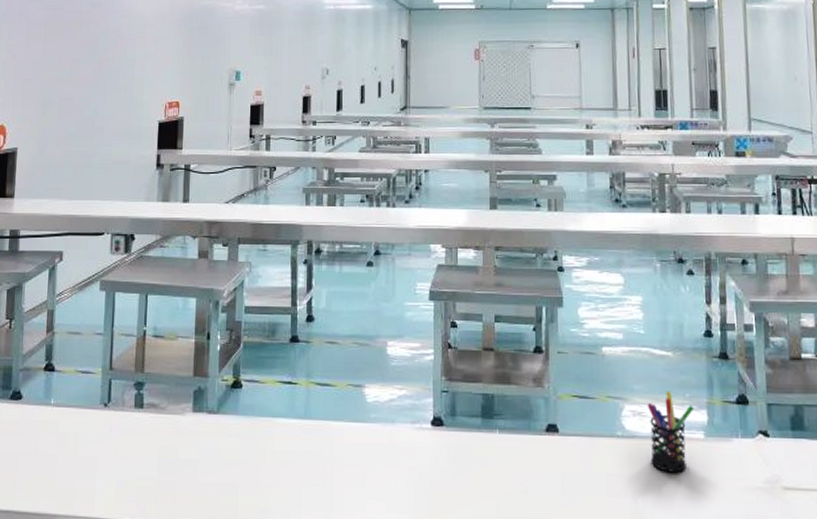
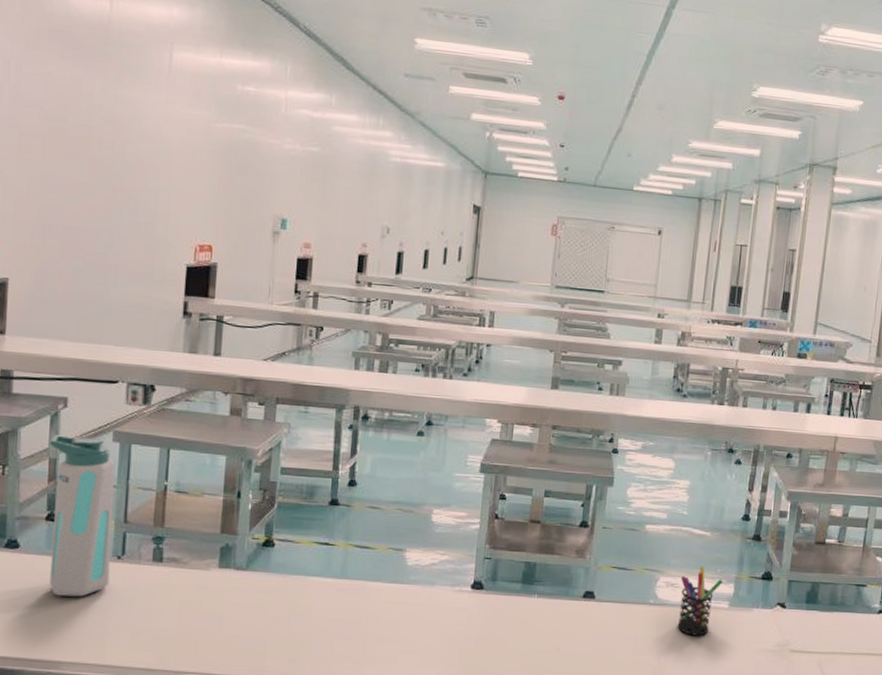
water bottle: none [46,287,102,447] -> present [48,435,115,597]

